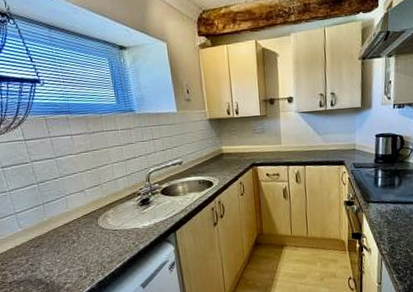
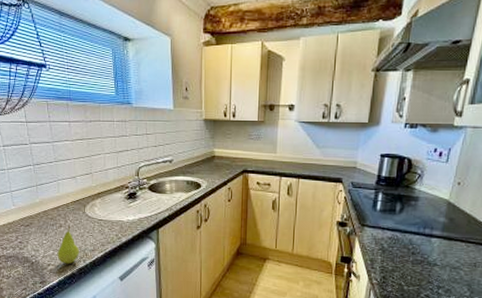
fruit: none [73,239,97,280] -> present [57,225,80,264]

